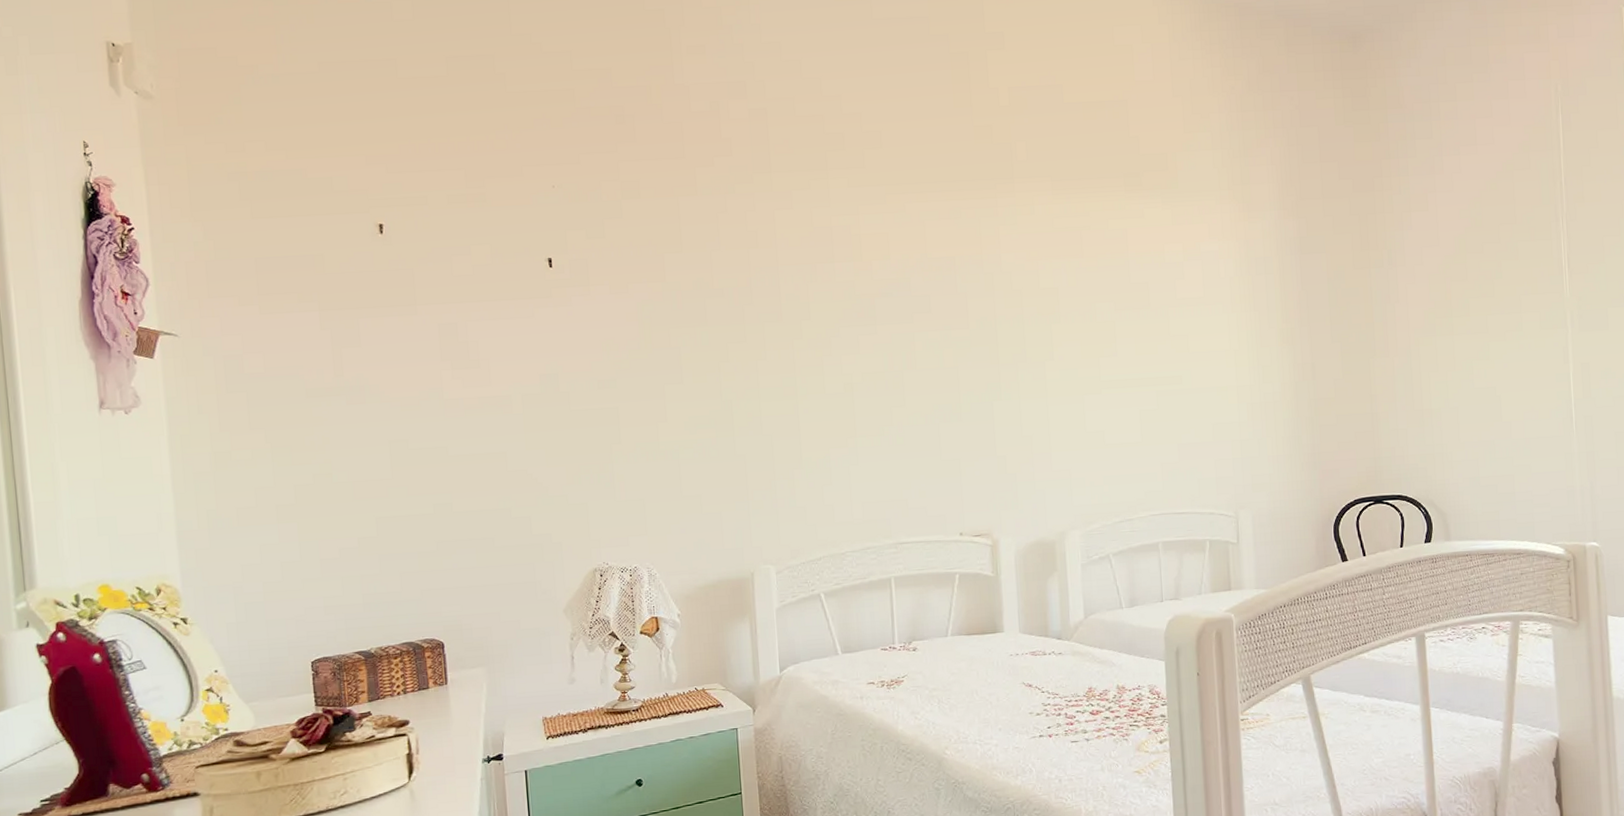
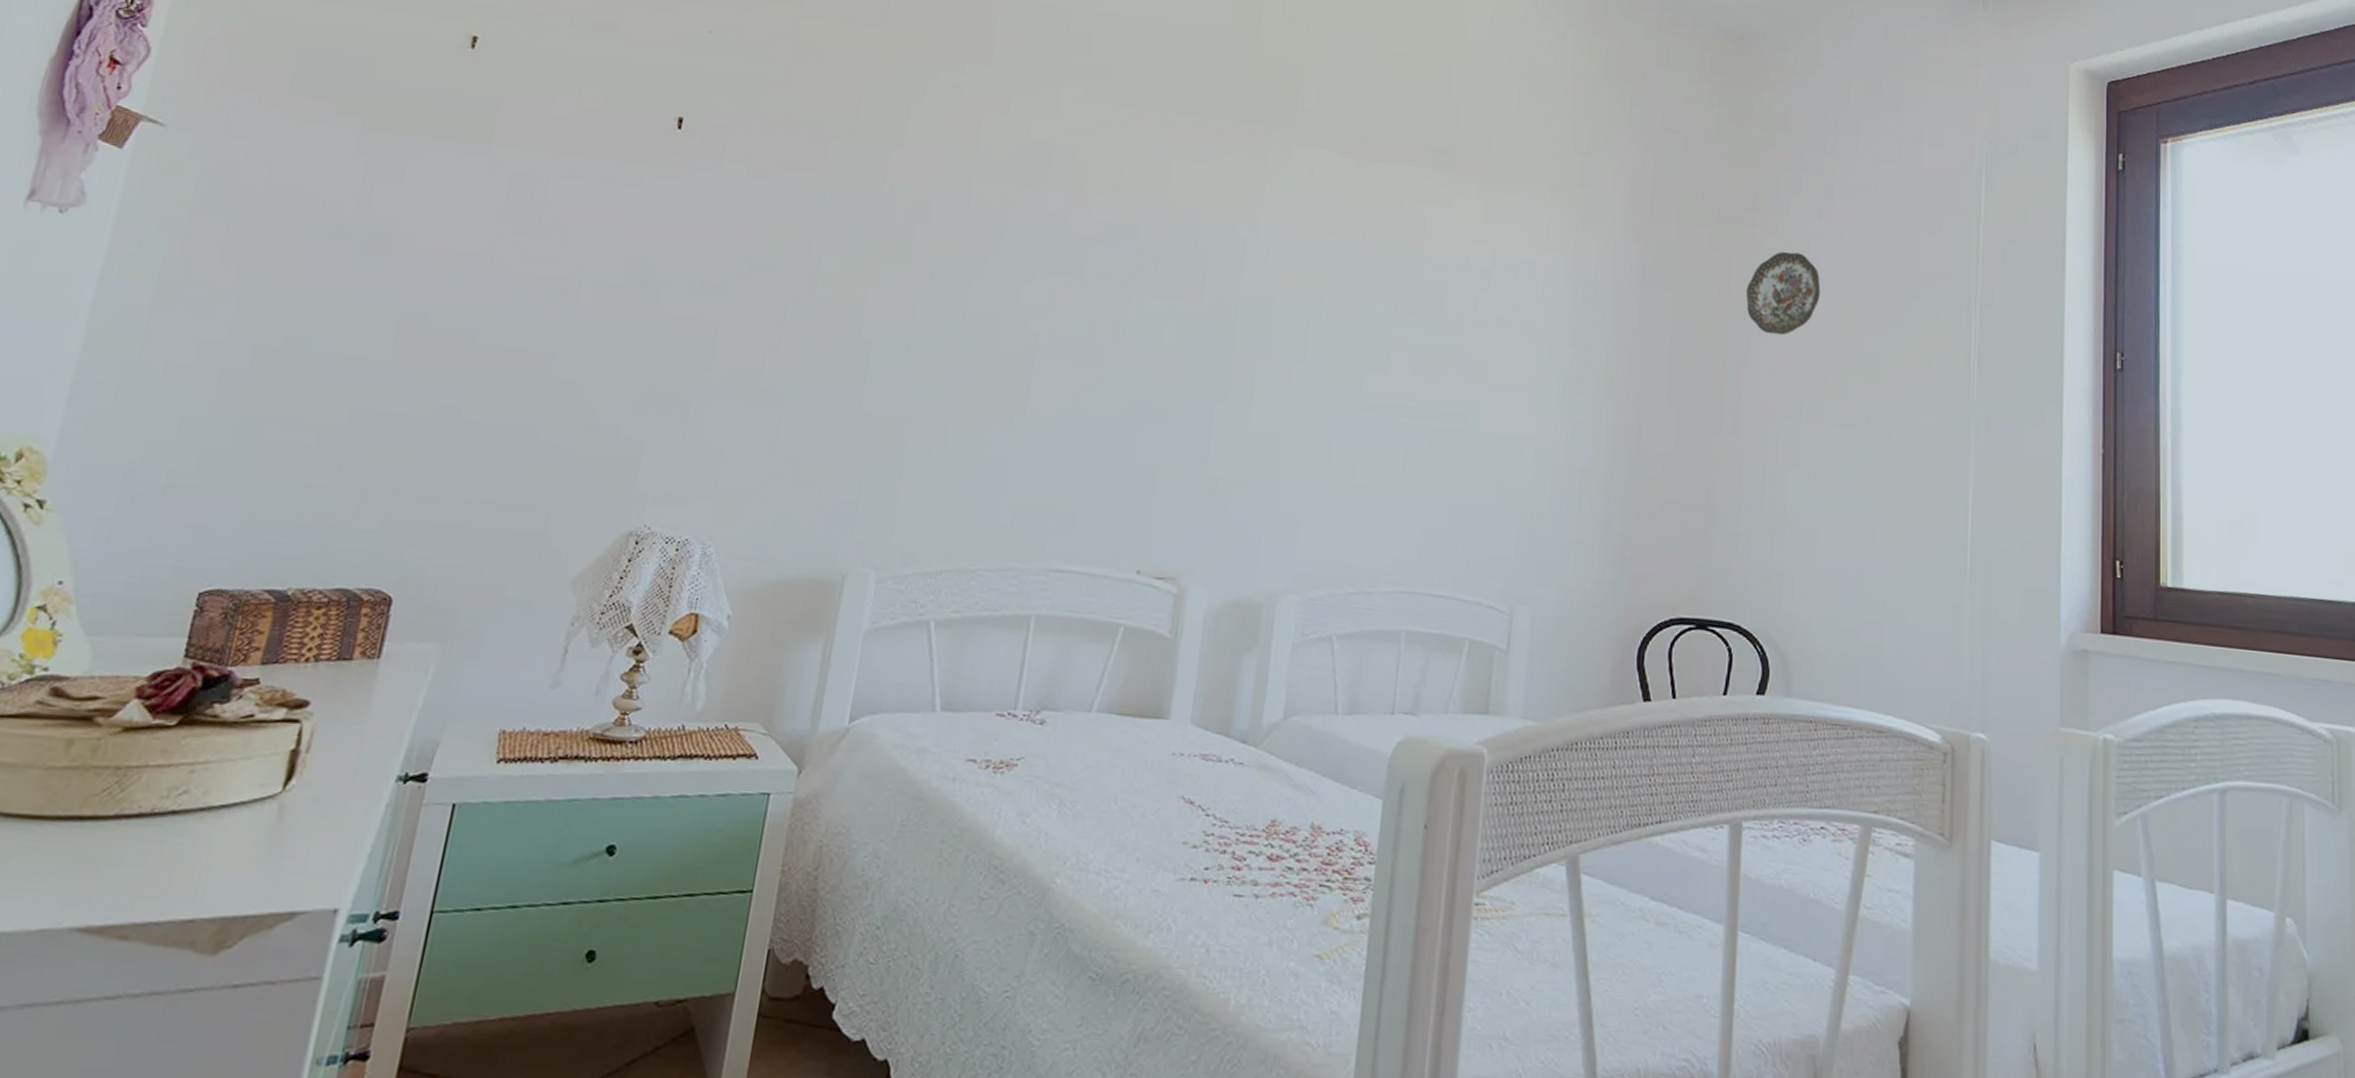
decorative plate: none [1381,205,1440,274] -> present [1745,252,1821,336]

